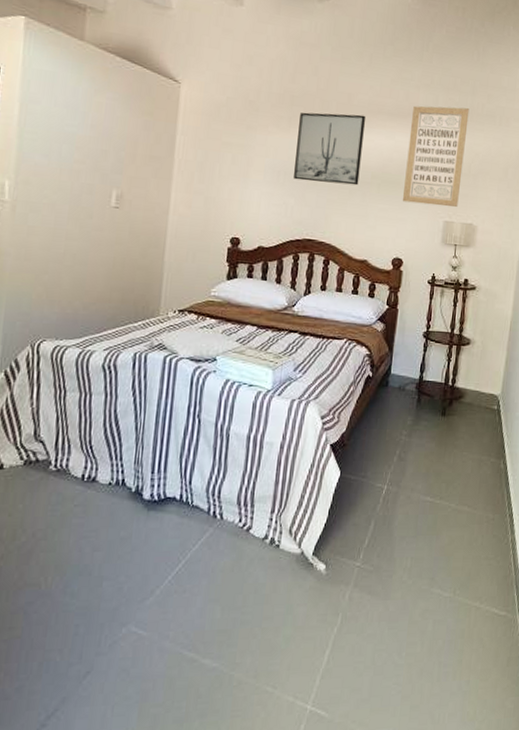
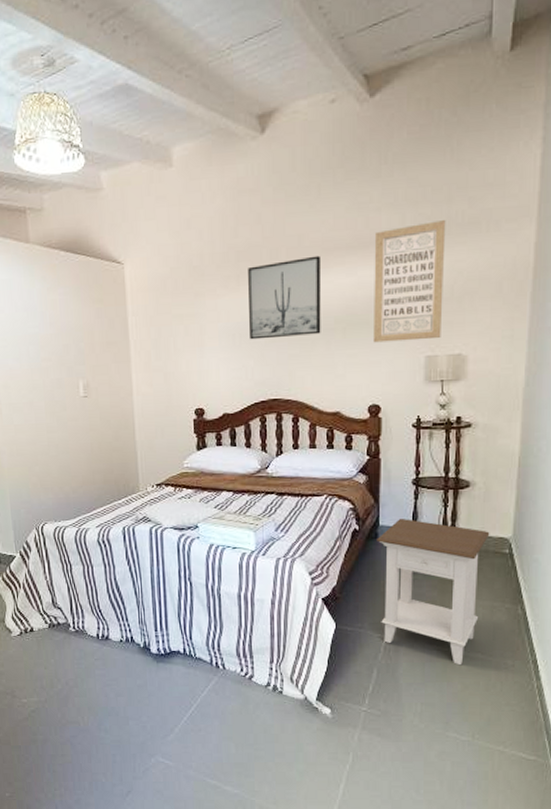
nightstand: none [383,368,483,518] -> present [377,518,490,666]

